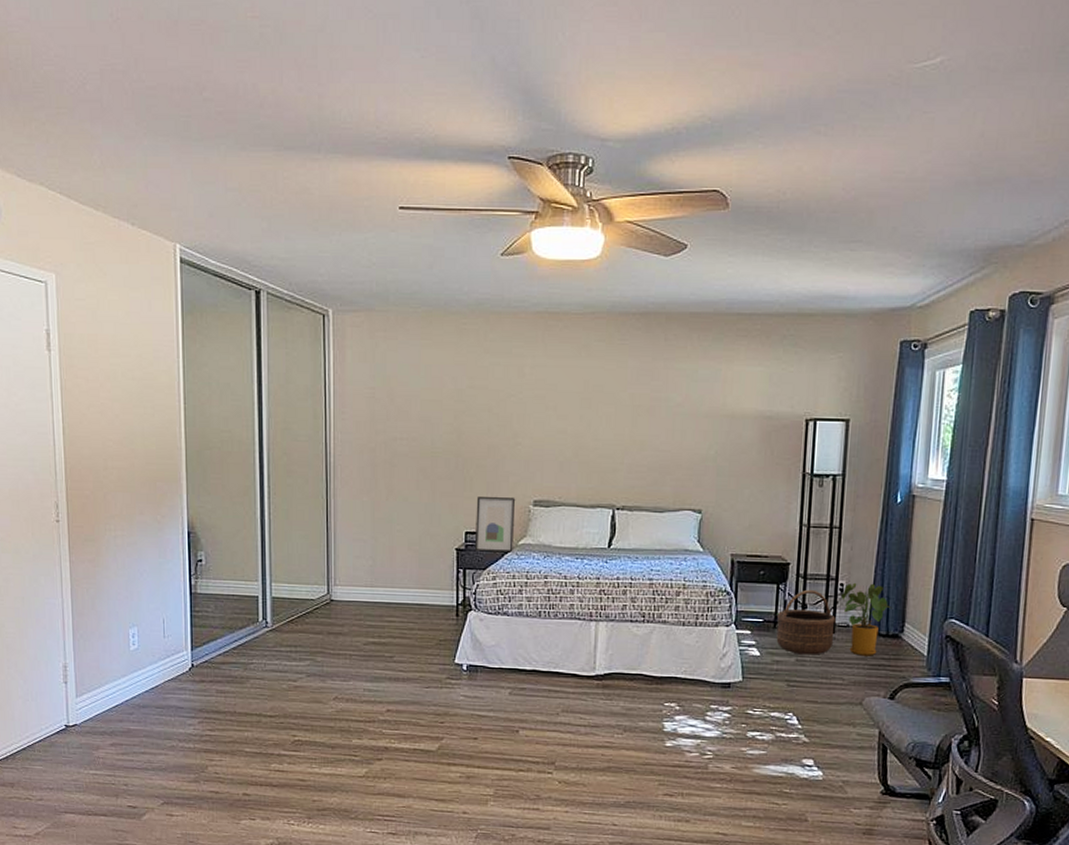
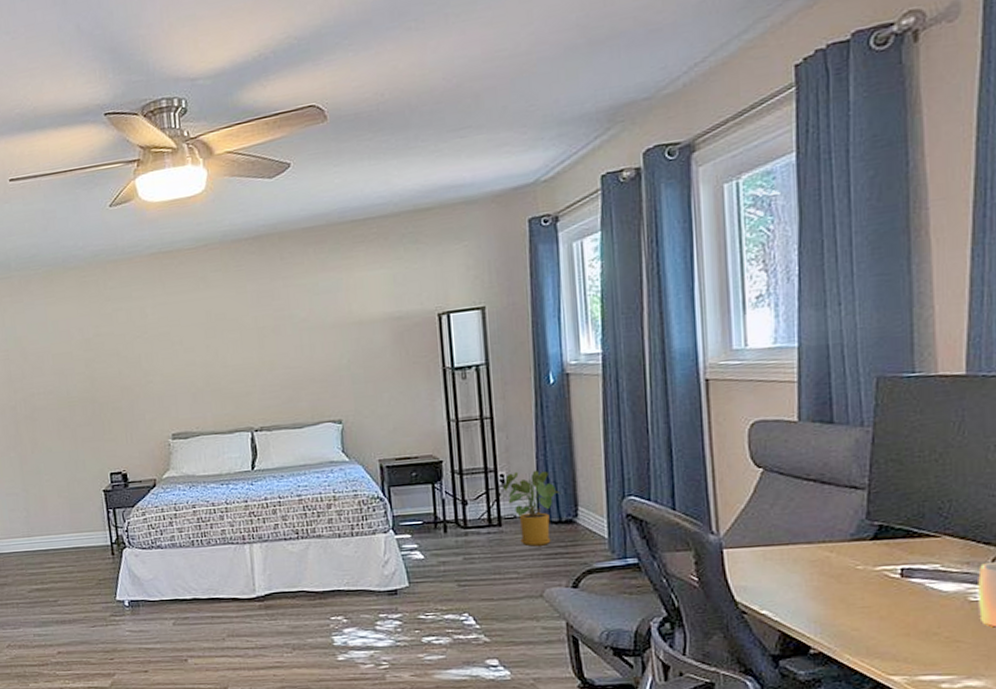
picture frame: present [474,496,516,553] -> none [116,433,159,491]
basket: present [776,589,836,655] -> none [436,484,501,553]

